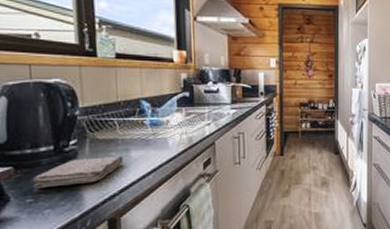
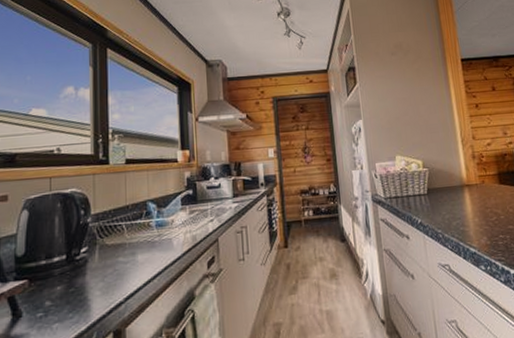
washcloth: present [32,155,124,188] -> none [44,260,130,301]

